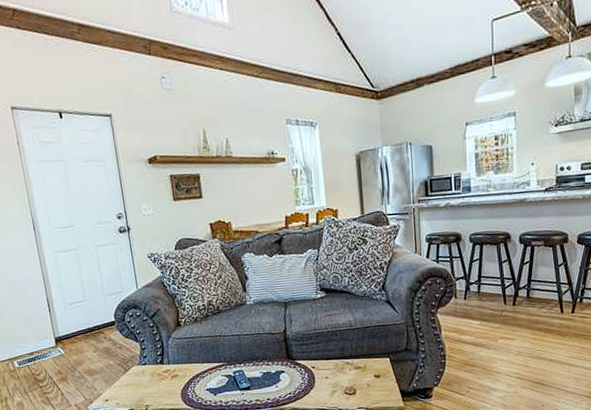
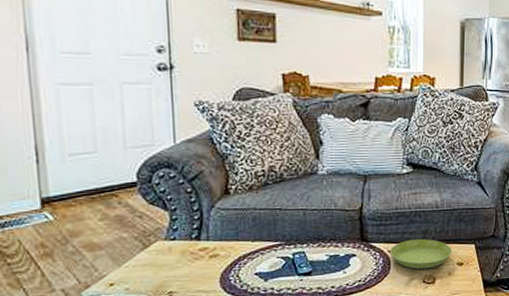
saucer: none [313,355,369,382] -> present [390,239,453,270]

